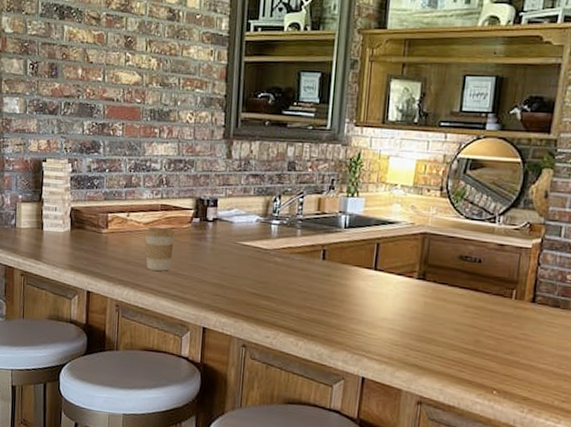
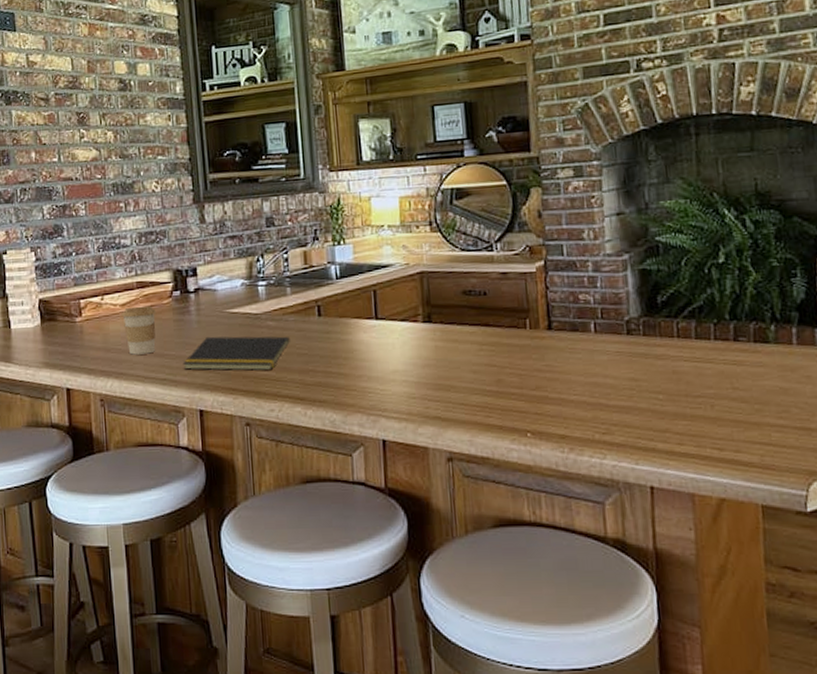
notepad: none [193,263,293,302] -> present [183,336,290,371]

